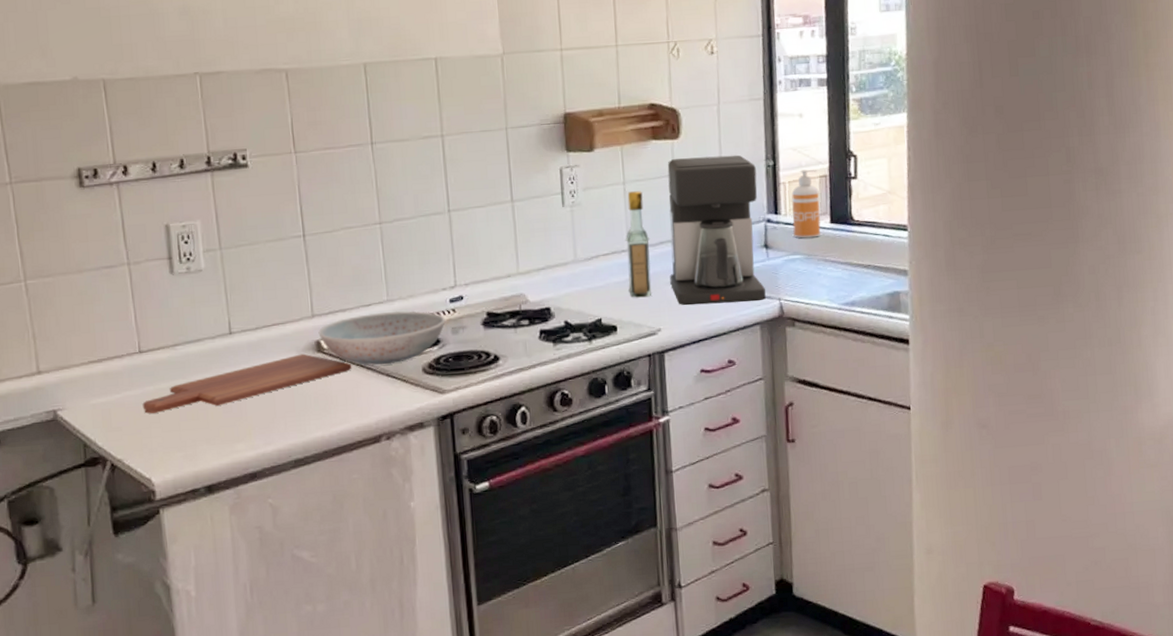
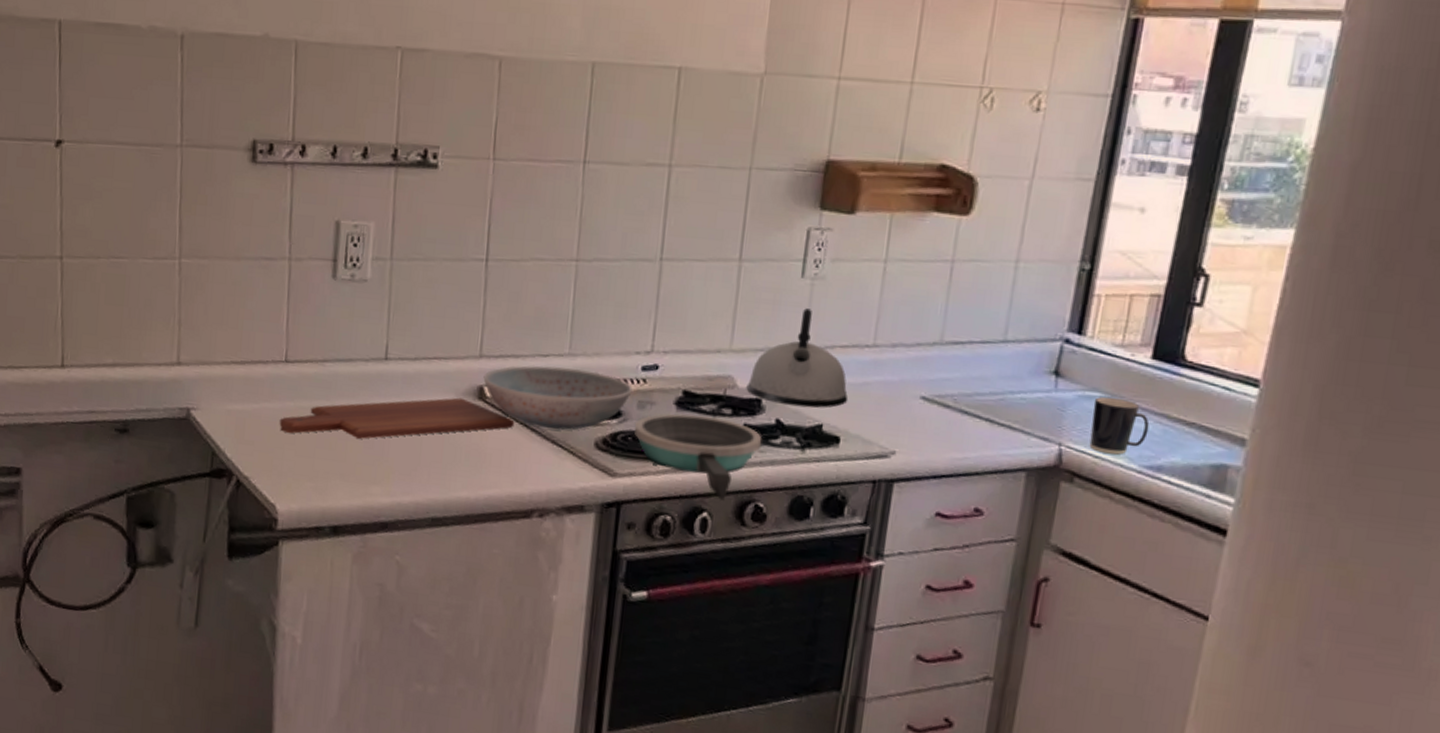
frying pan: none [452,329,557,396] -> present [634,413,763,502]
kettle: none [536,230,617,309] -> present [746,308,848,408]
bottle: present [625,191,652,298] -> none [864,273,907,410]
coffee maker: present [667,155,766,306] -> none [919,240,1066,441]
soap dispenser: present [791,169,821,239] -> none [1097,282,1149,374]
mug: none [797,256,840,300] -> present [1089,396,1150,455]

